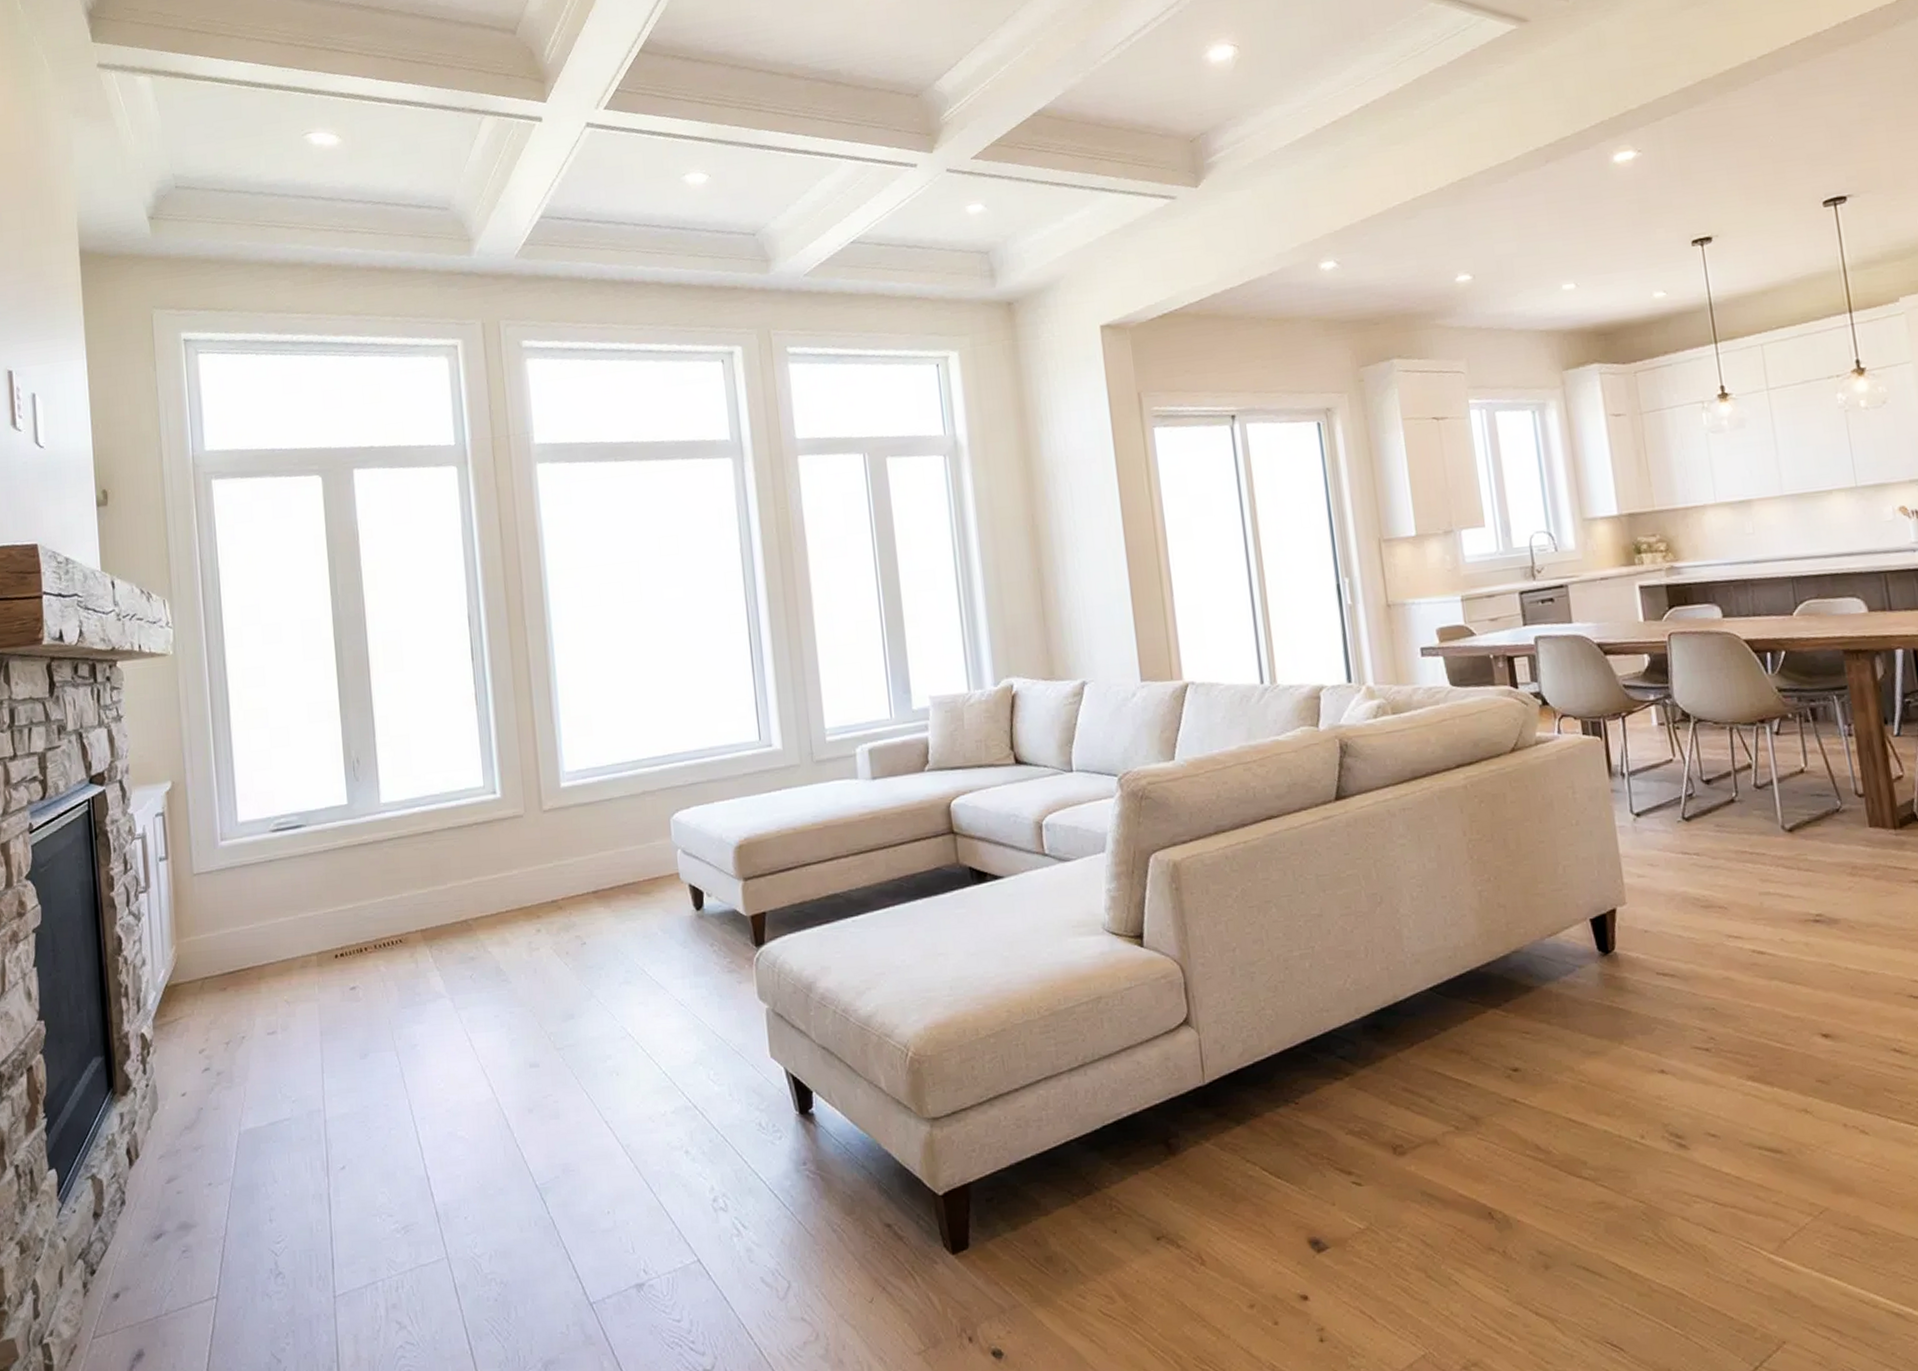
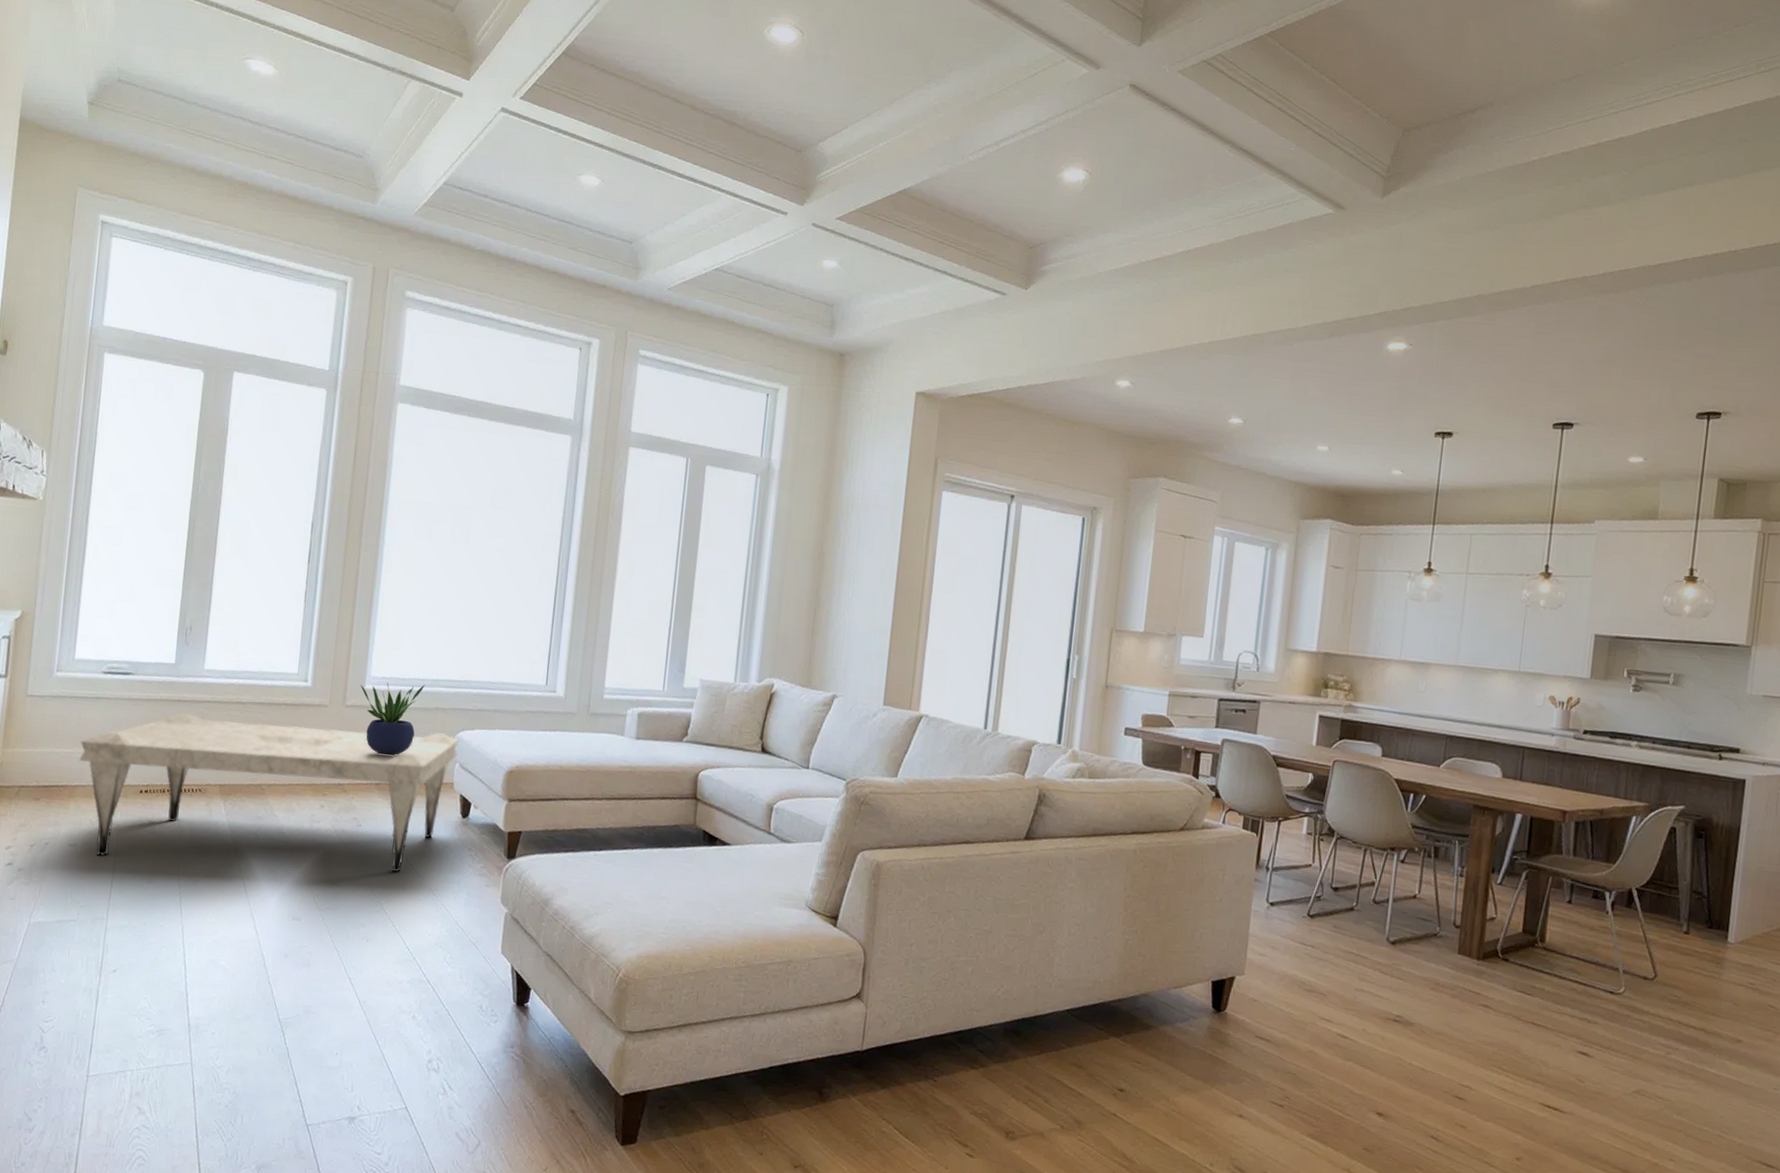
coffee table: none [259,819,678,1039] -> present [79,712,459,873]
potted plant: none [555,768,626,858] -> present [360,682,425,756]

